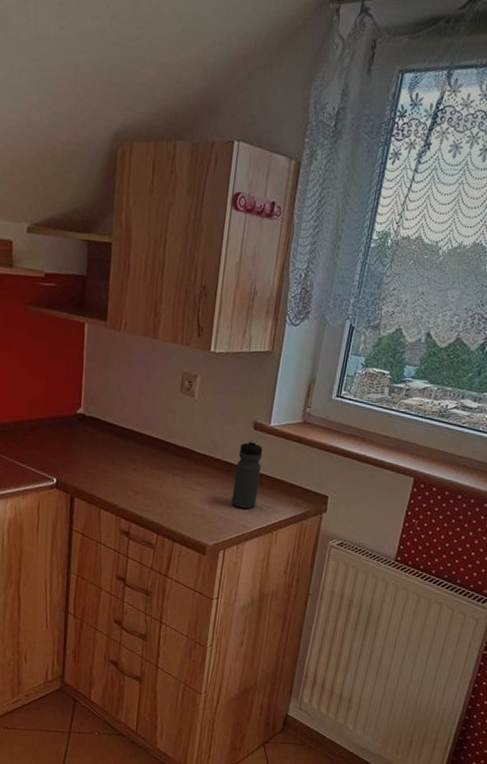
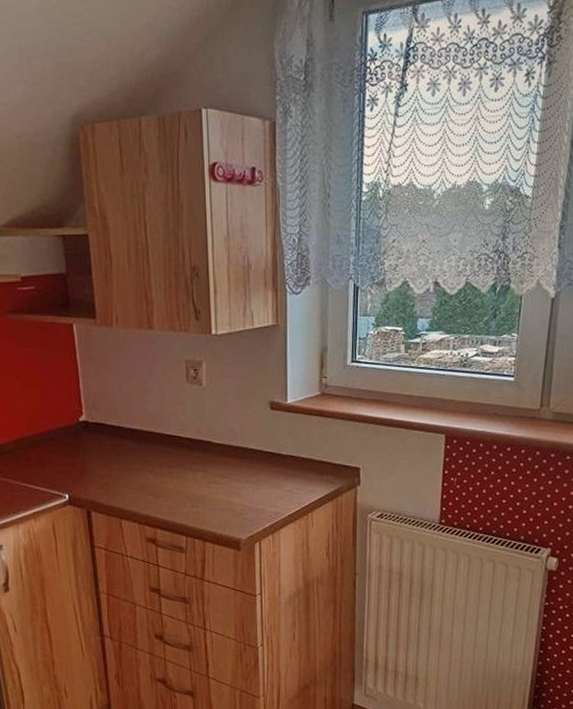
water bottle: present [231,439,263,509] -> none [258,421,285,495]

